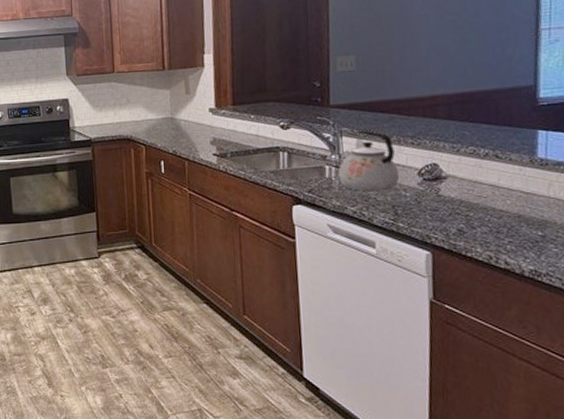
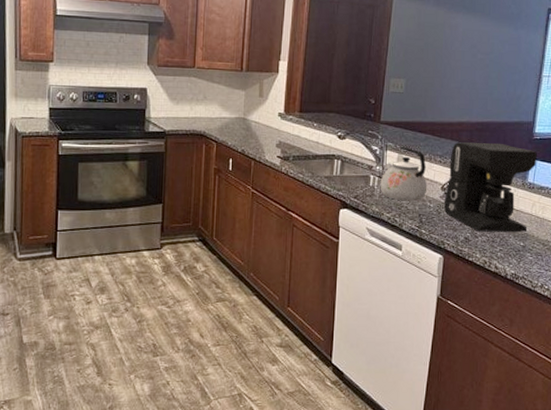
coffee maker: none [424,115,548,221] -> present [444,142,538,233]

